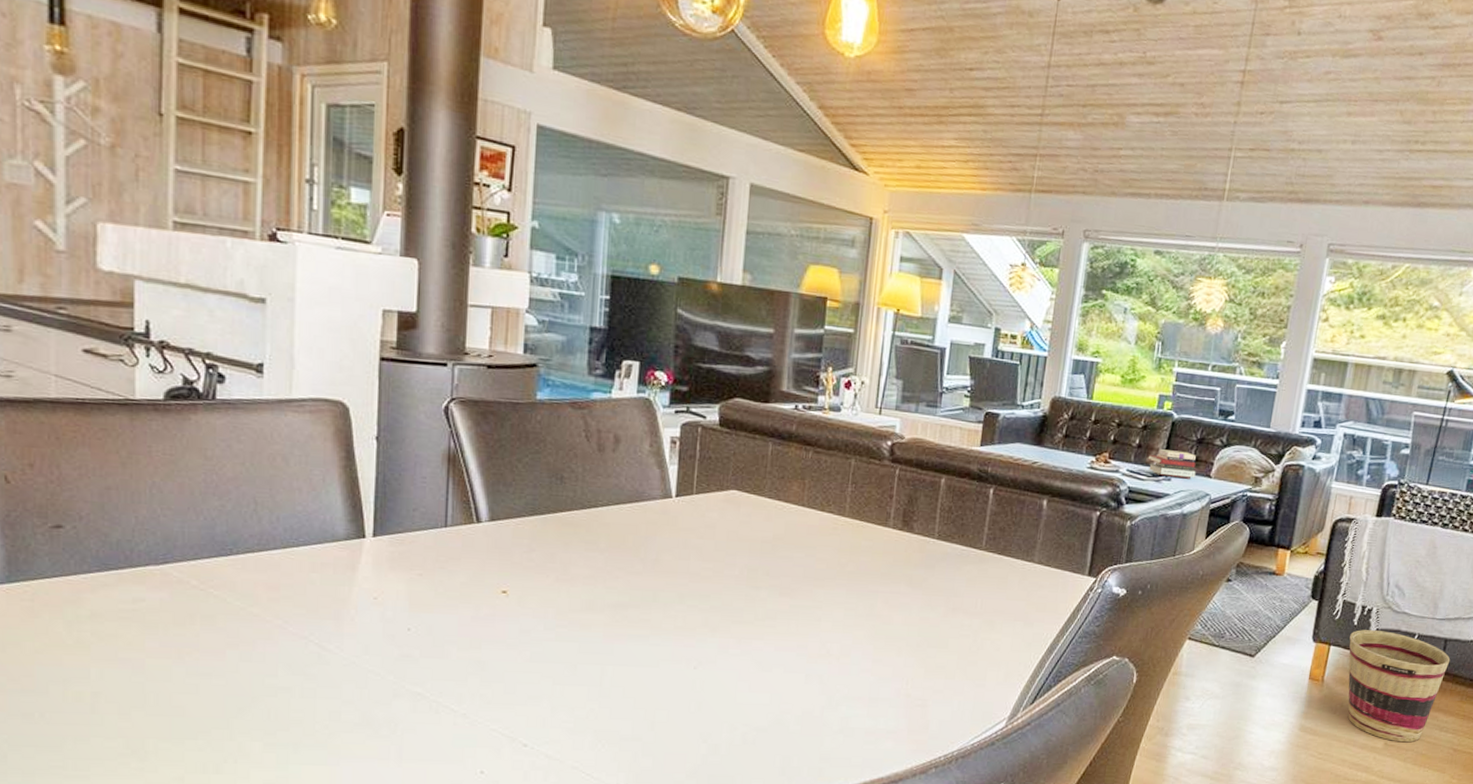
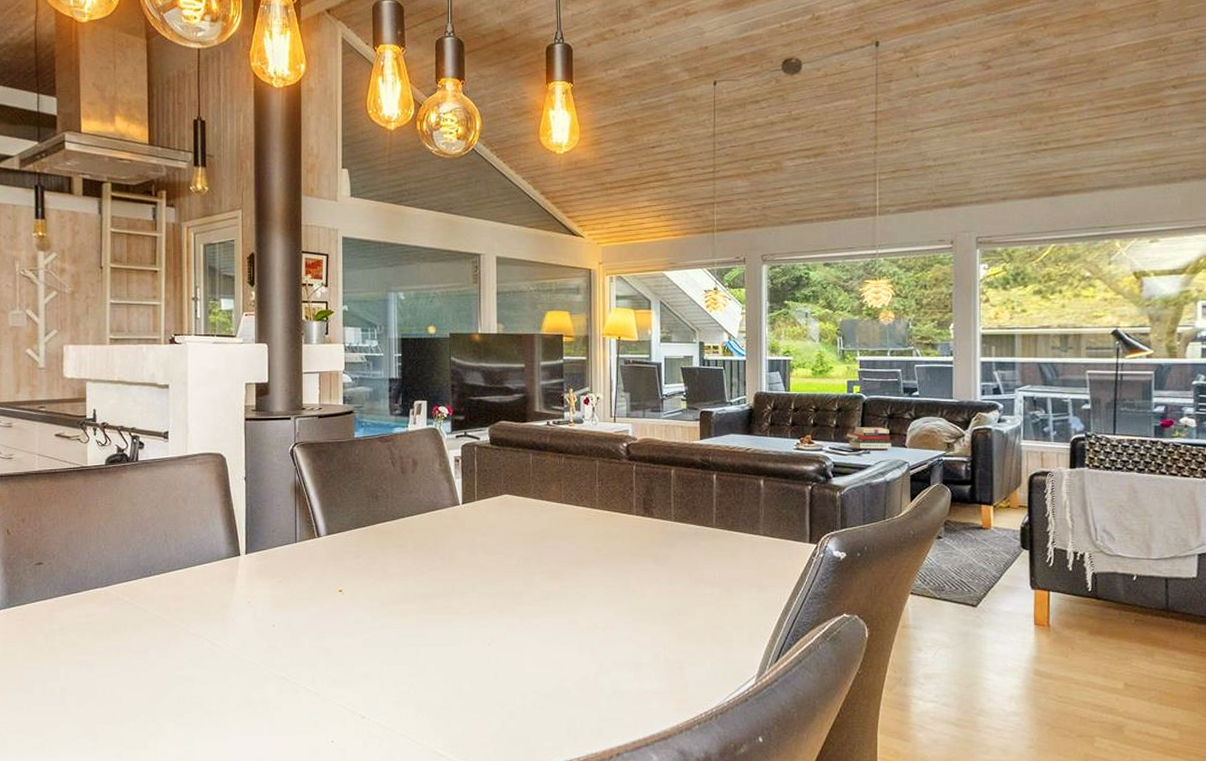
basket: present [1348,630,1451,743] -> none [1067,574,1175,682]

